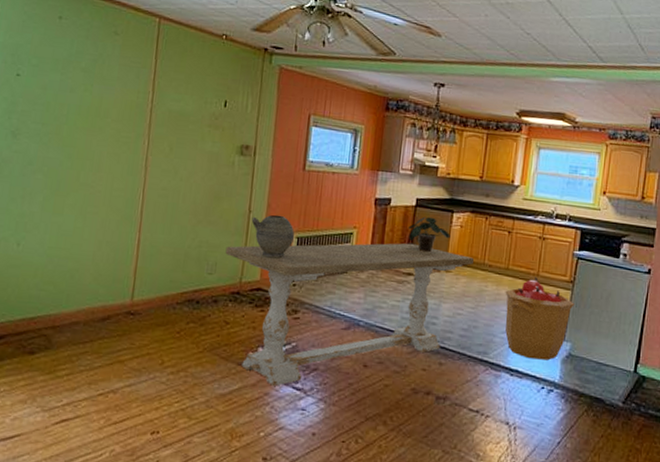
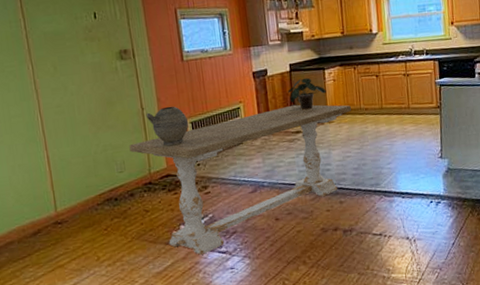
trash can: present [505,277,574,361] -> none [383,109,445,181]

